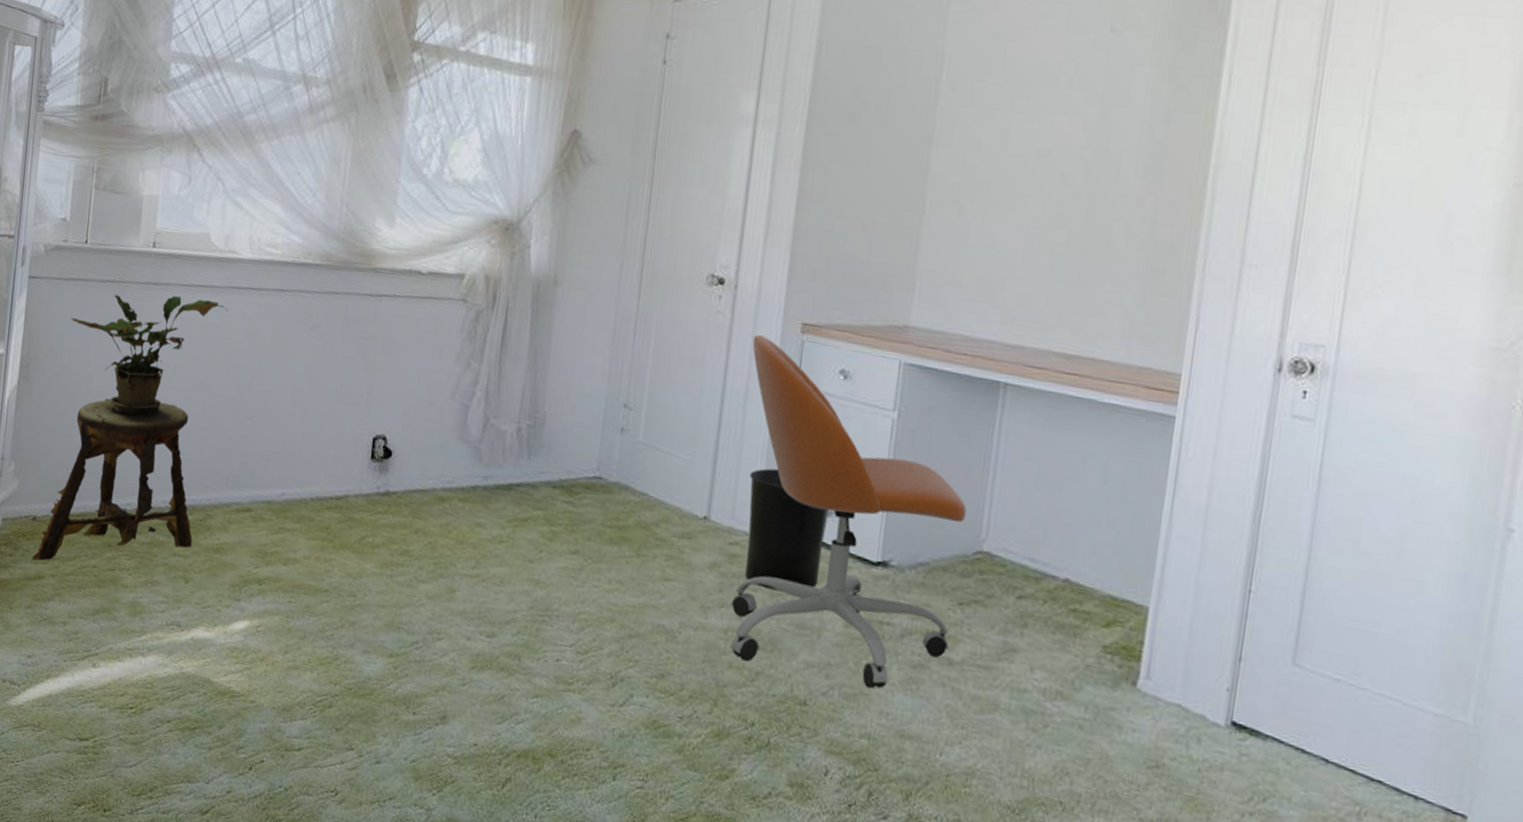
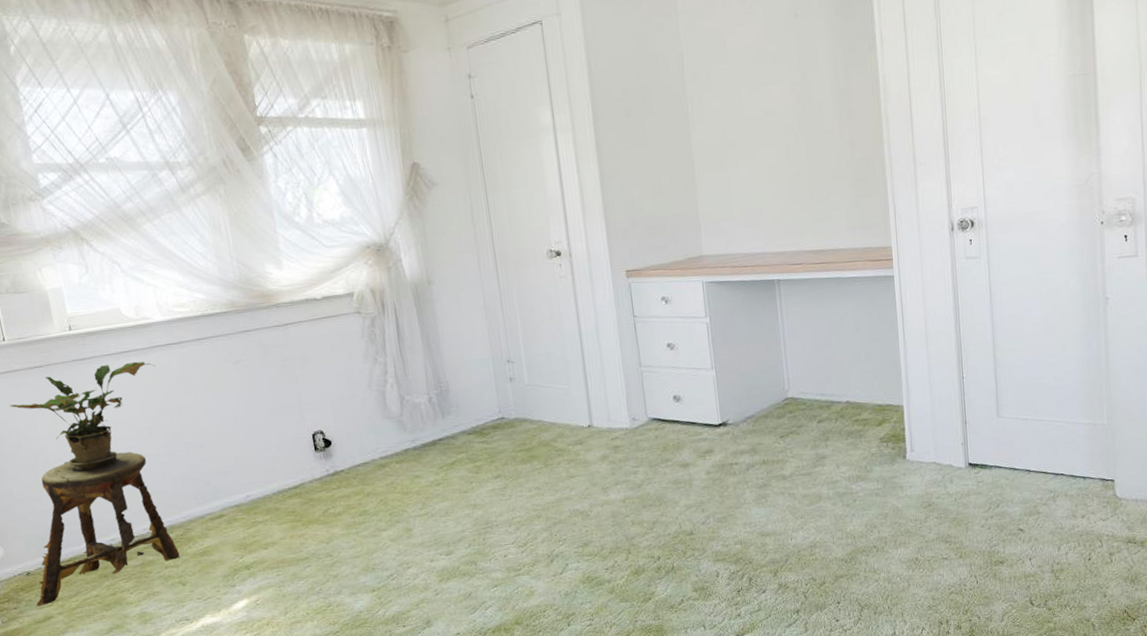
office chair: present [730,334,967,689] -> none [592,285,781,517]
waste bin: present [745,468,829,589] -> none [614,378,681,463]

